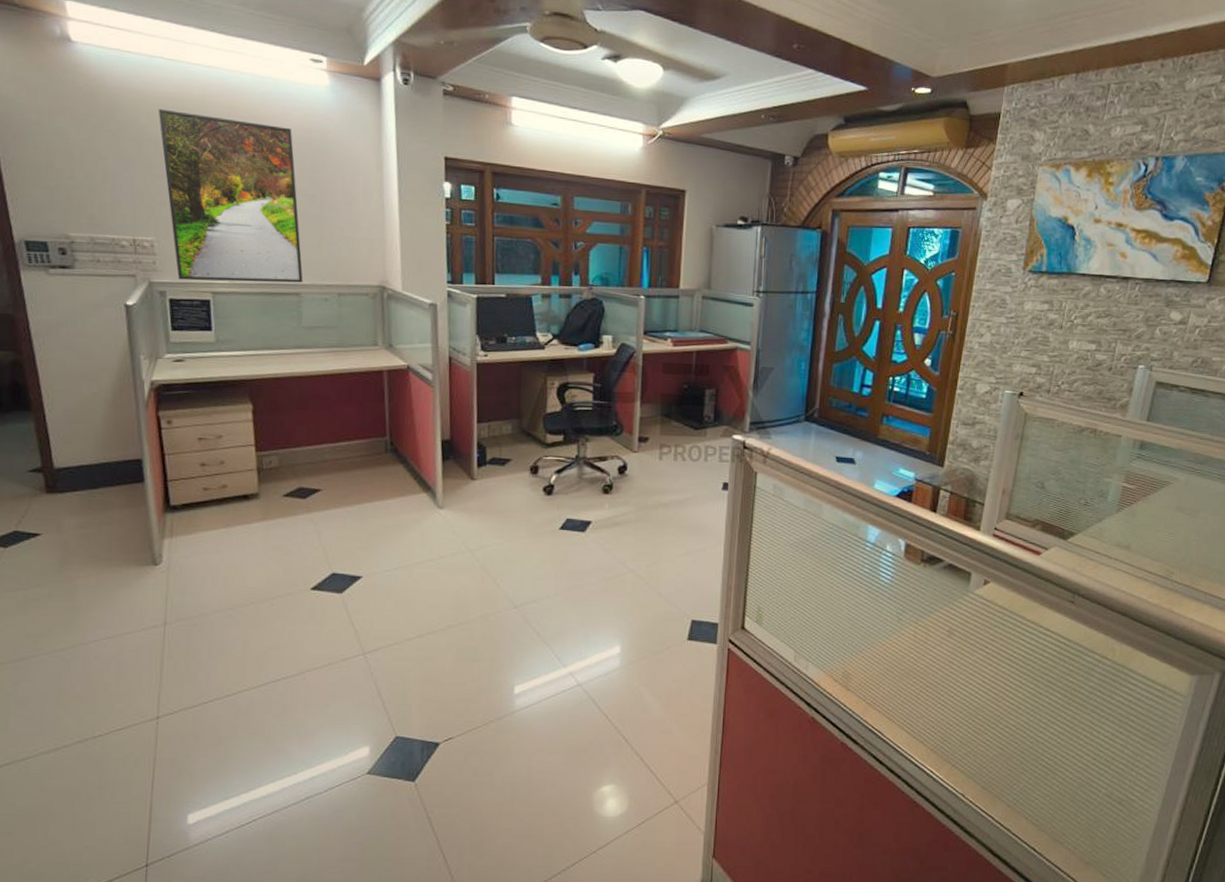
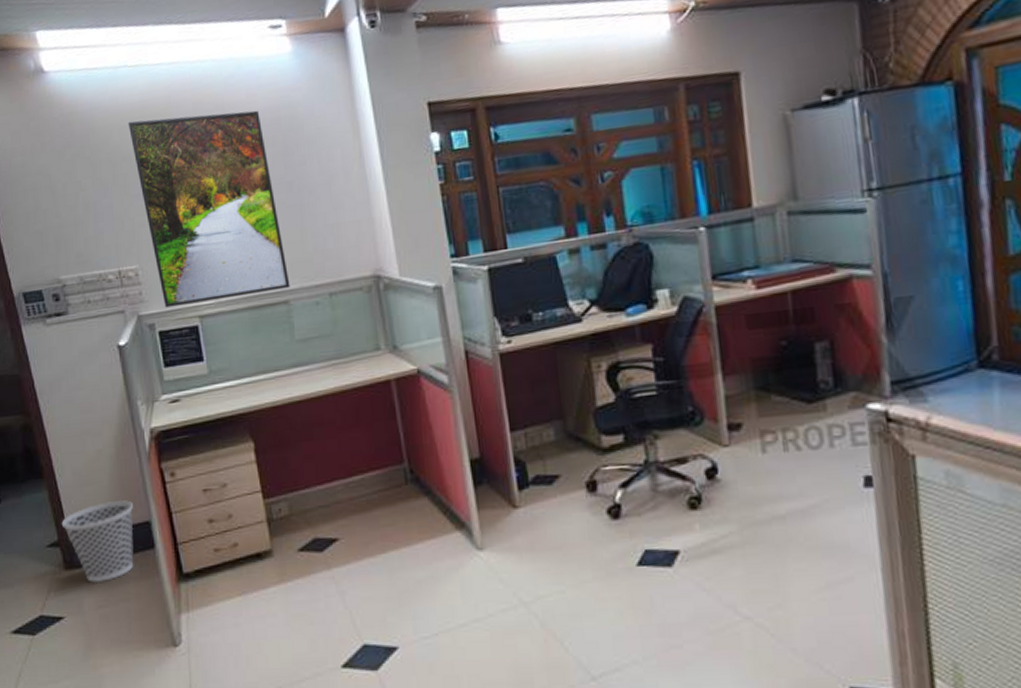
wastebasket: none [46,438,125,508] -> present [61,499,134,584]

